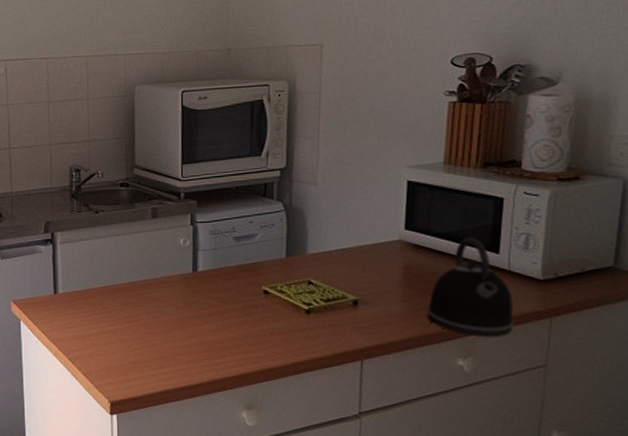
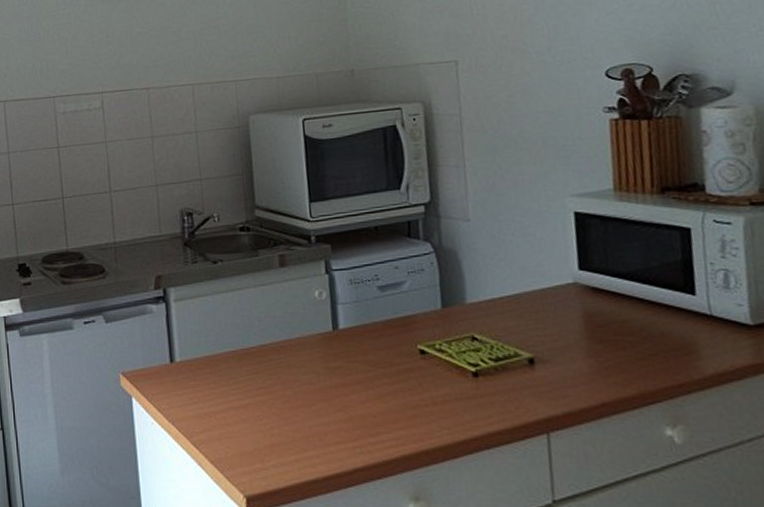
kettle: present [427,236,515,338] -> none [618,275,729,400]

